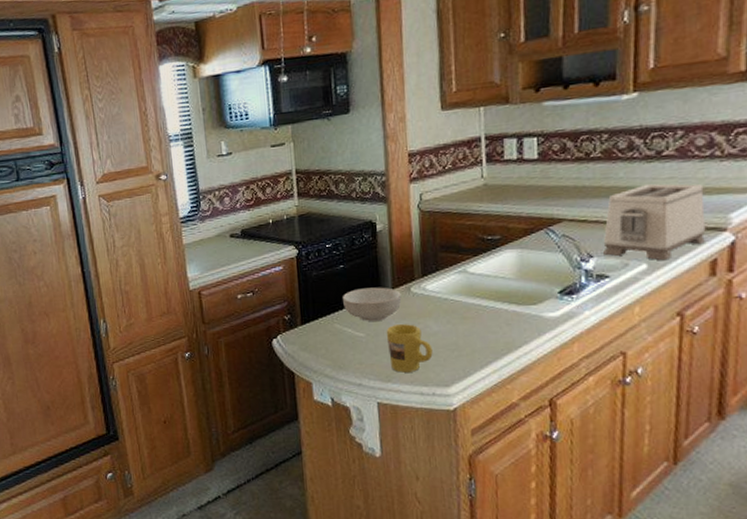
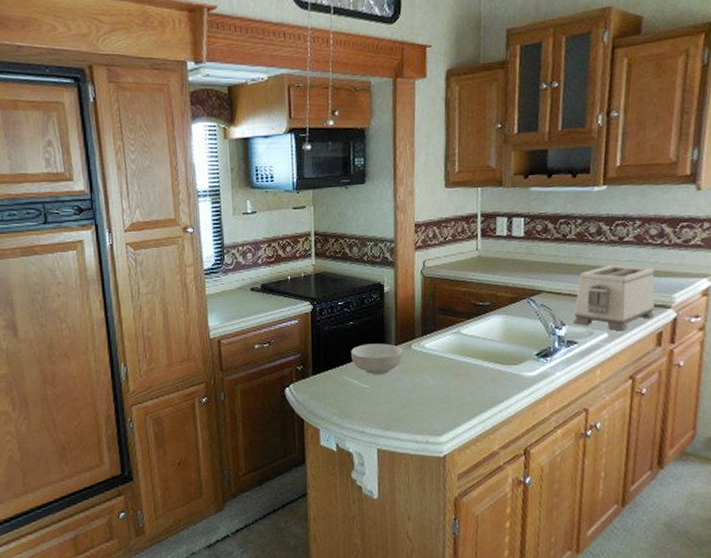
mug: present [386,324,433,373] -> none [388,378,428,422]

